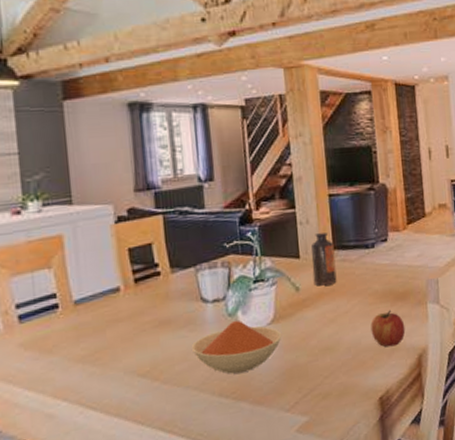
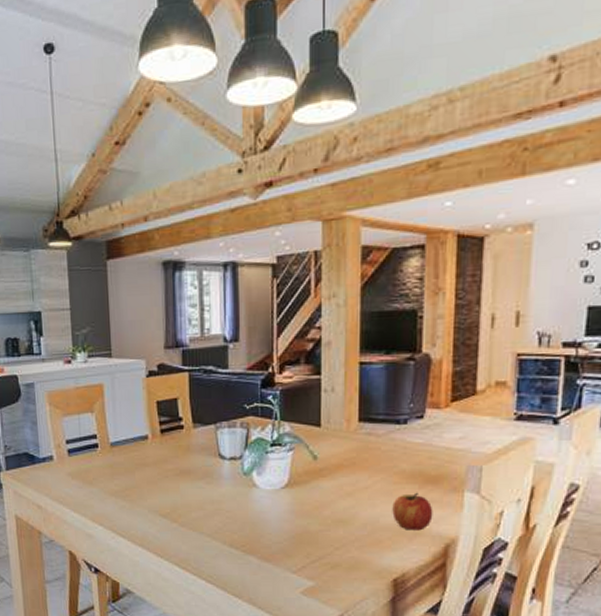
bowl: present [191,321,282,374] -> none [207,481,295,529]
bottle: present [311,232,337,286] -> none [333,403,360,457]

